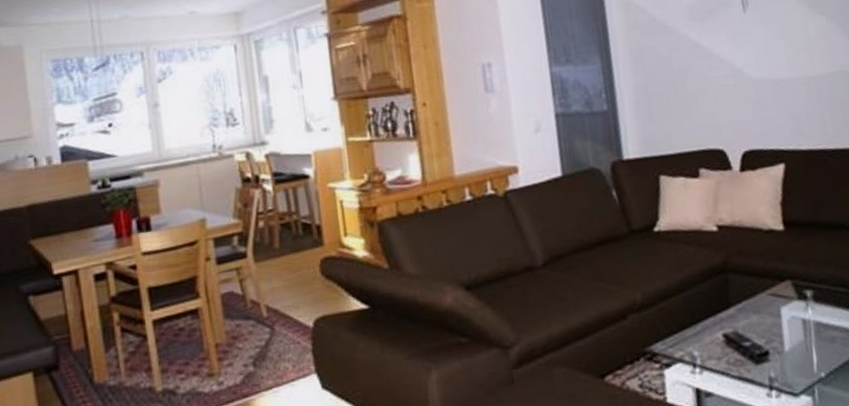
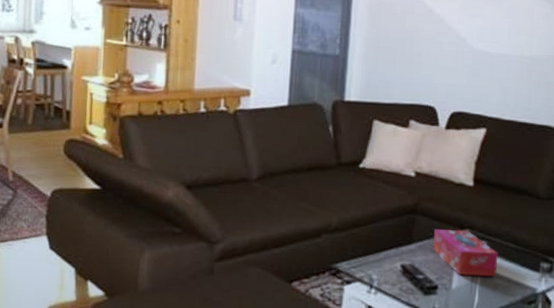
tissue box: none [751,282,831,334] -> present [432,229,498,277]

